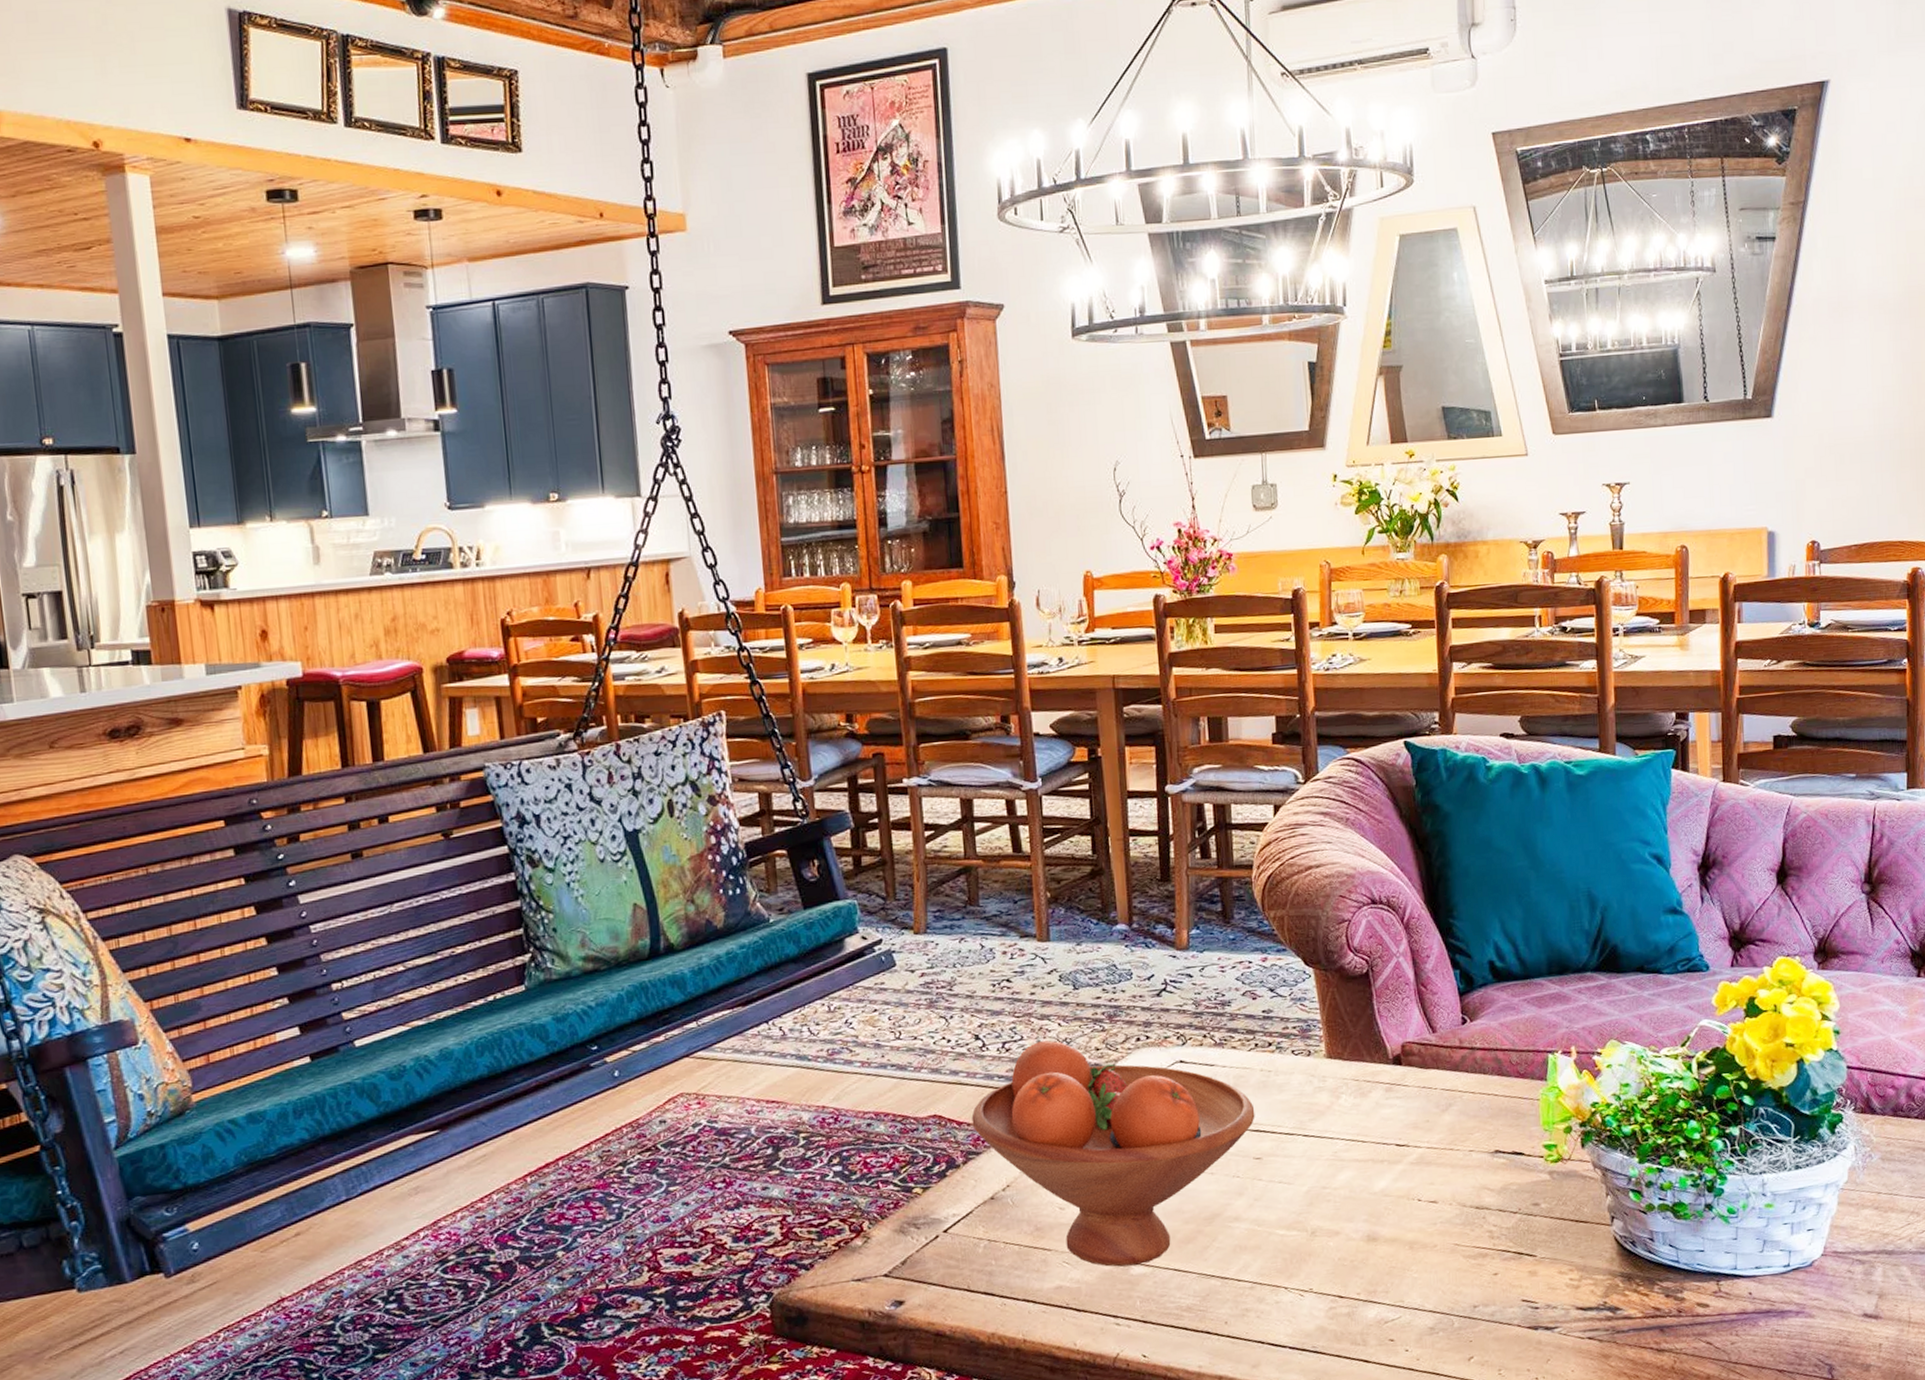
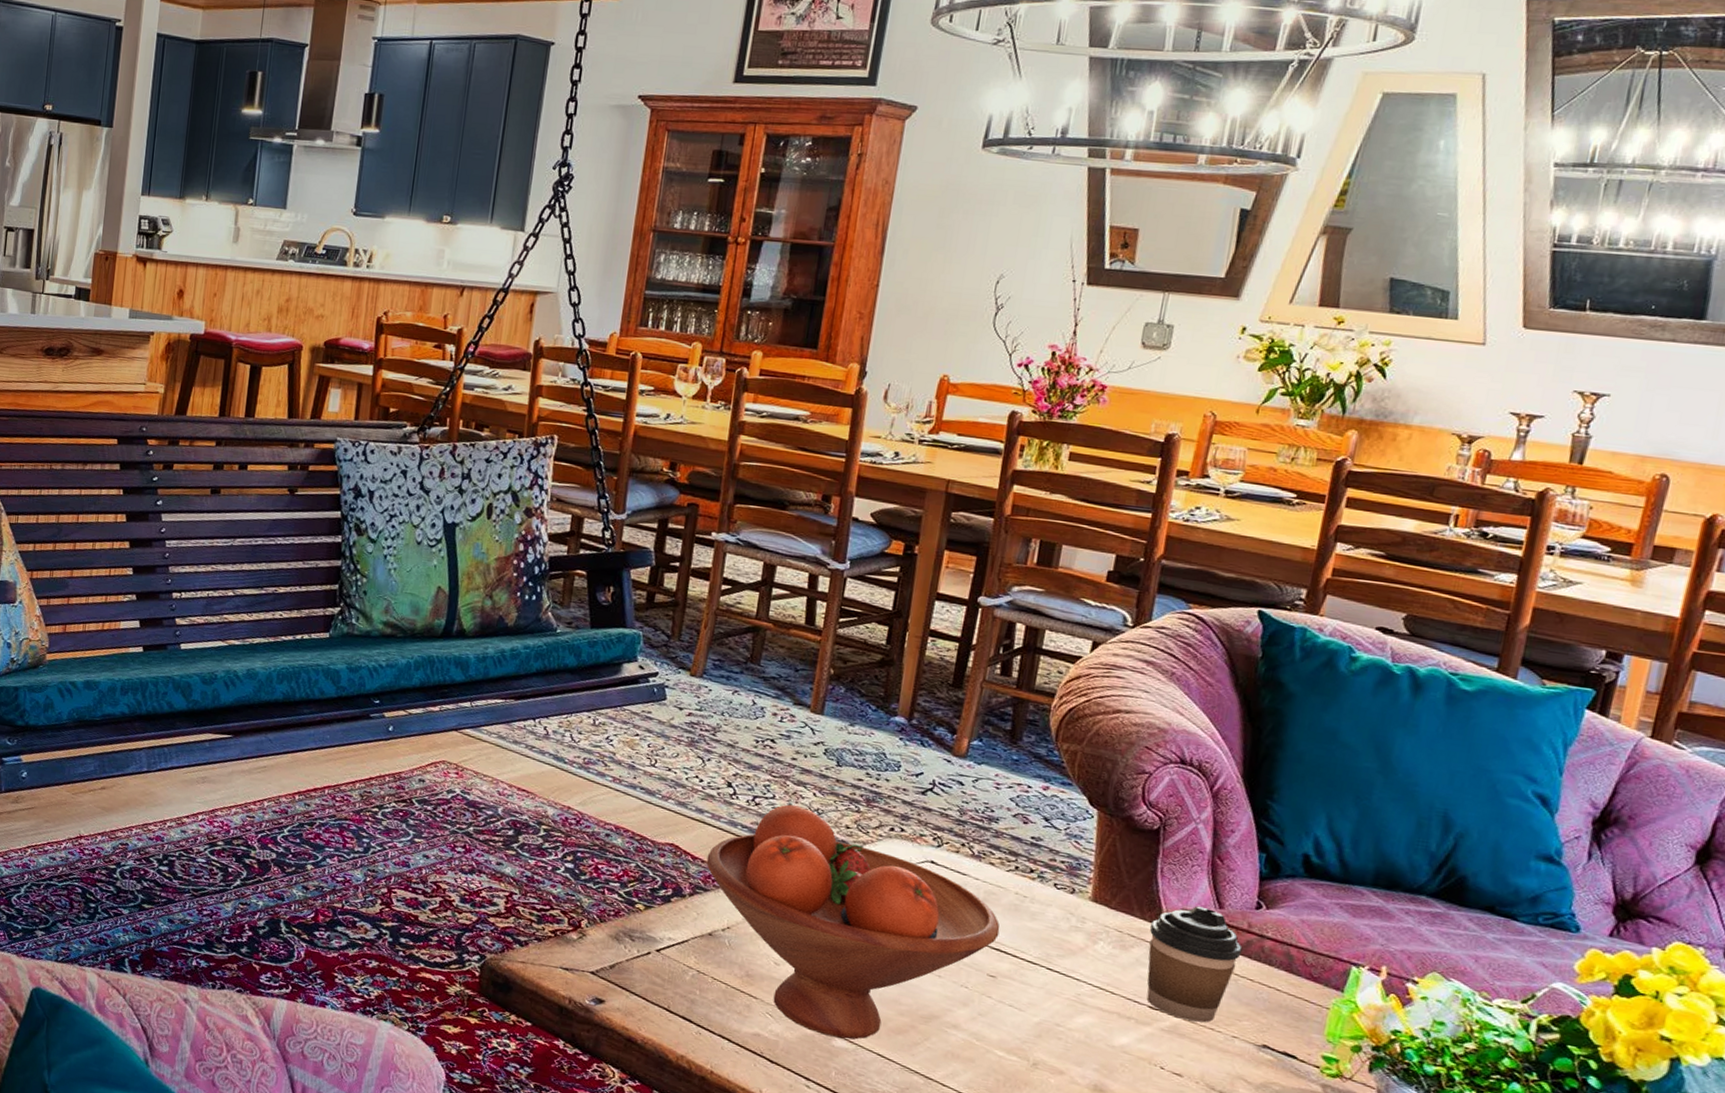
coffee cup: none [1380,1035,1460,1148] -> present [1146,905,1243,1023]

